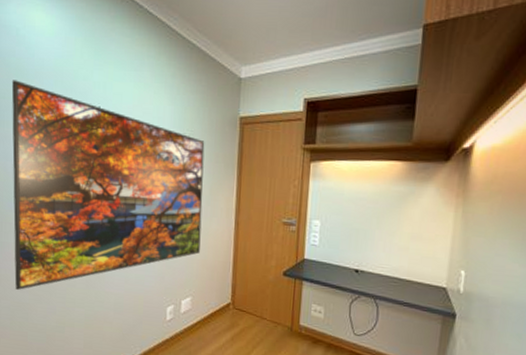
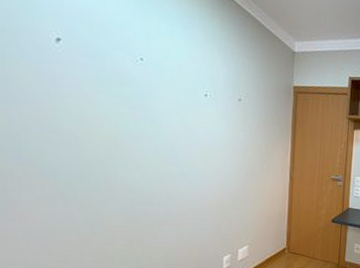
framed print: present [11,80,205,291] -> none [14,12,261,254]

